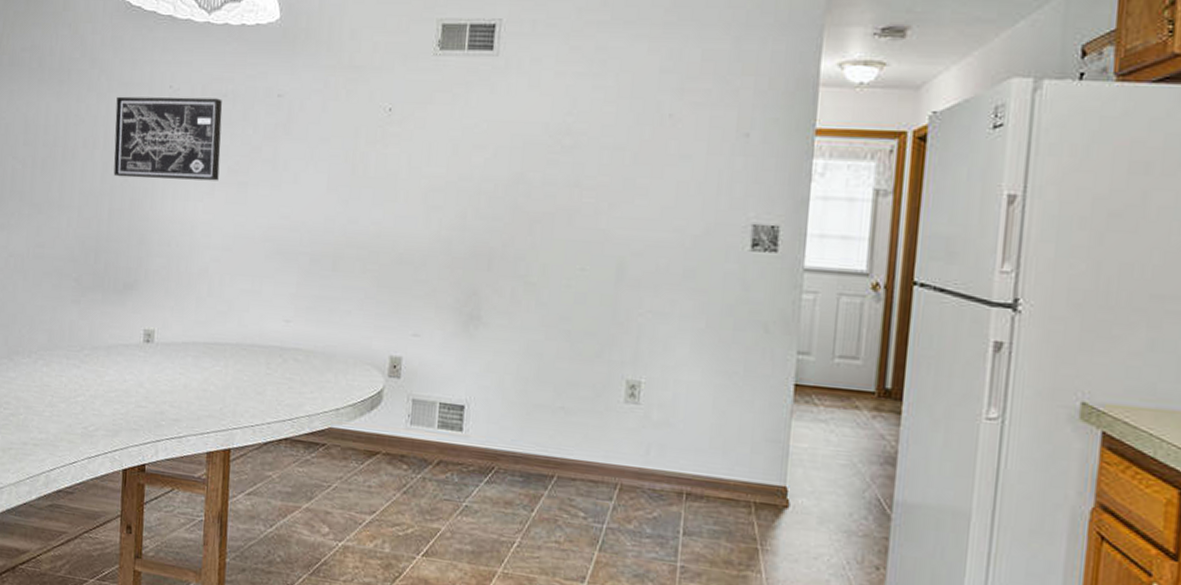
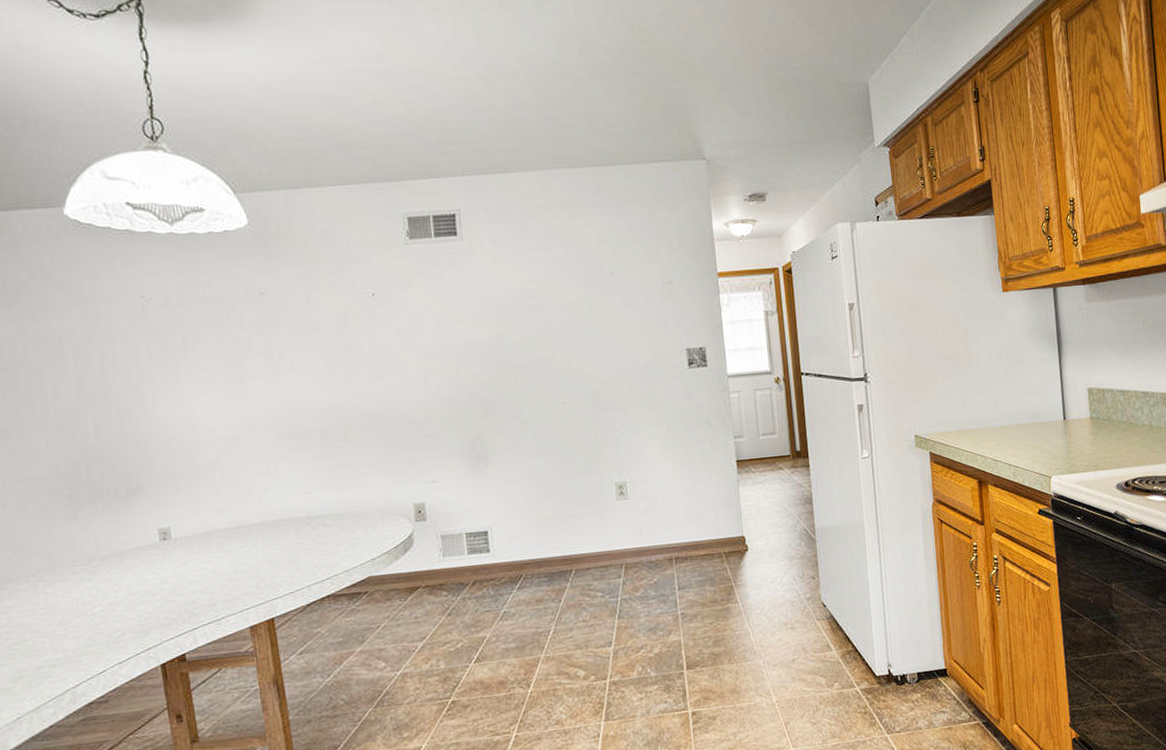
wall art: present [113,96,222,181] -> none [81,302,212,390]

